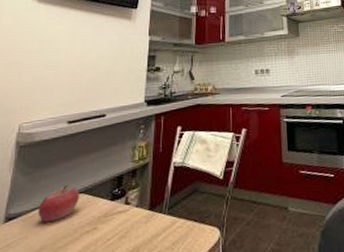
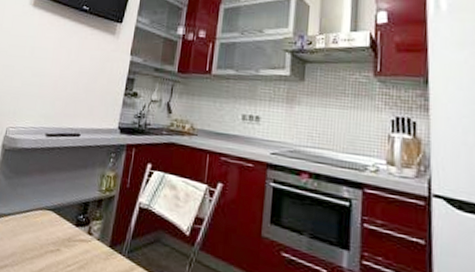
fruit: present [37,184,80,223] -> none [13,197,49,231]

